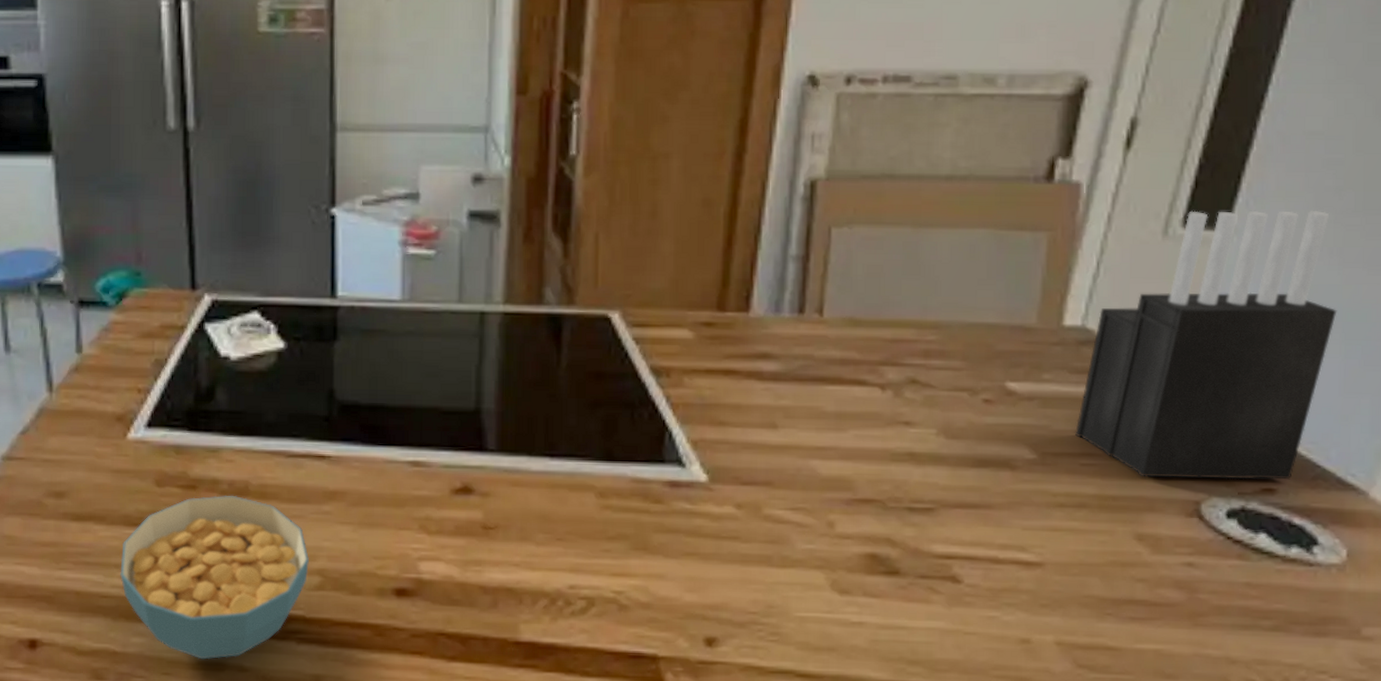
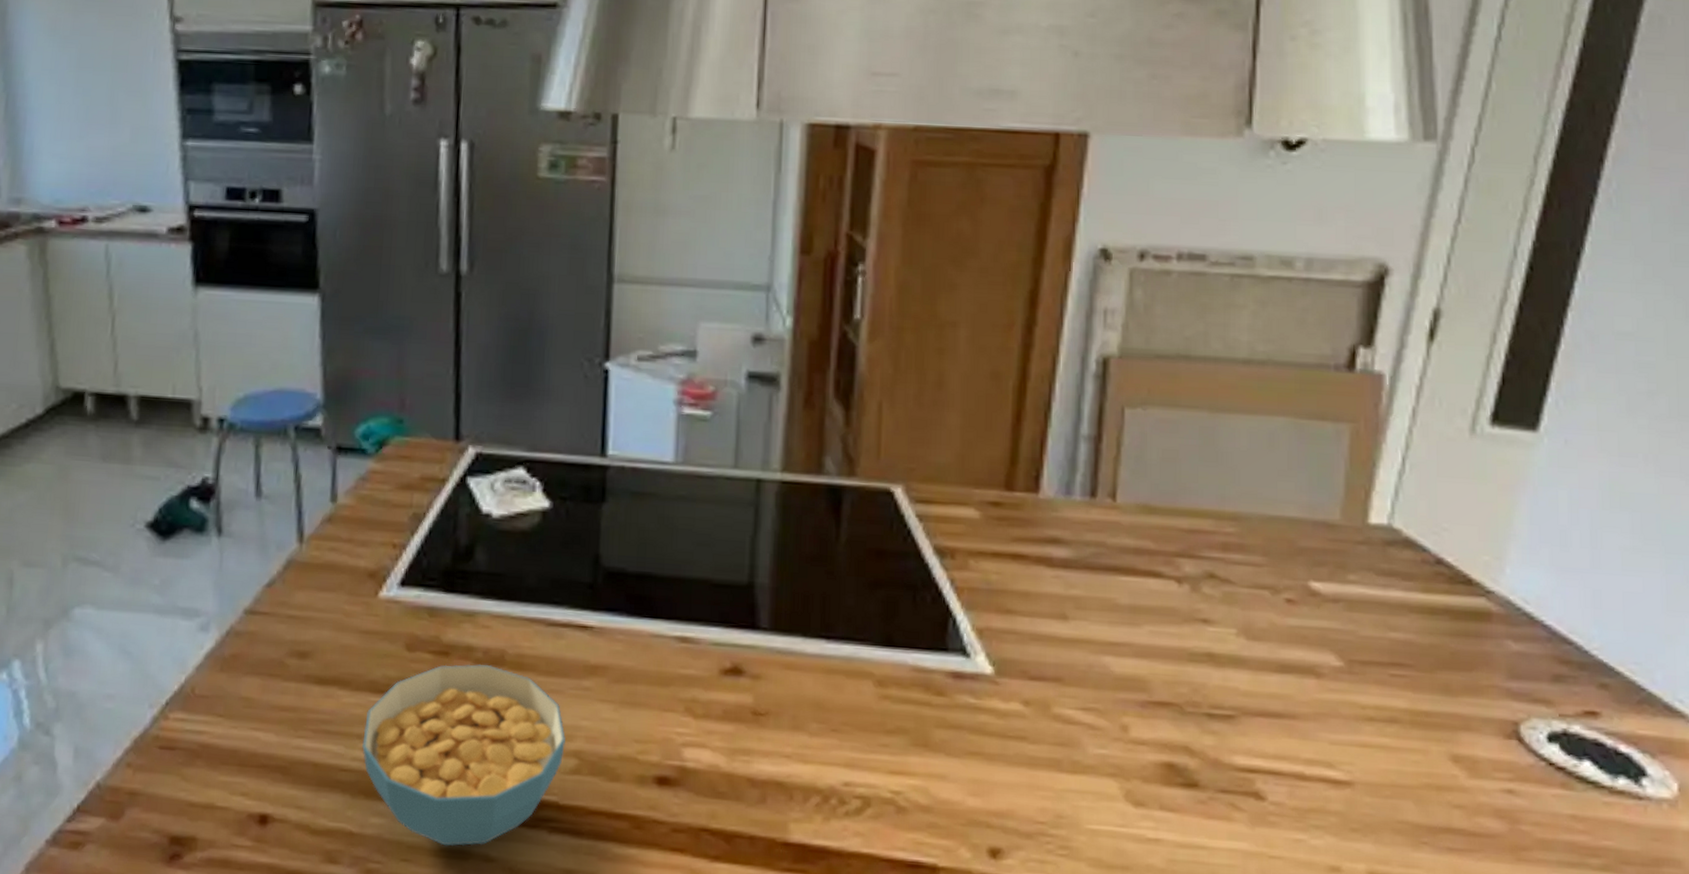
knife block: present [1074,210,1337,480] -> none [1382,408,1656,703]

